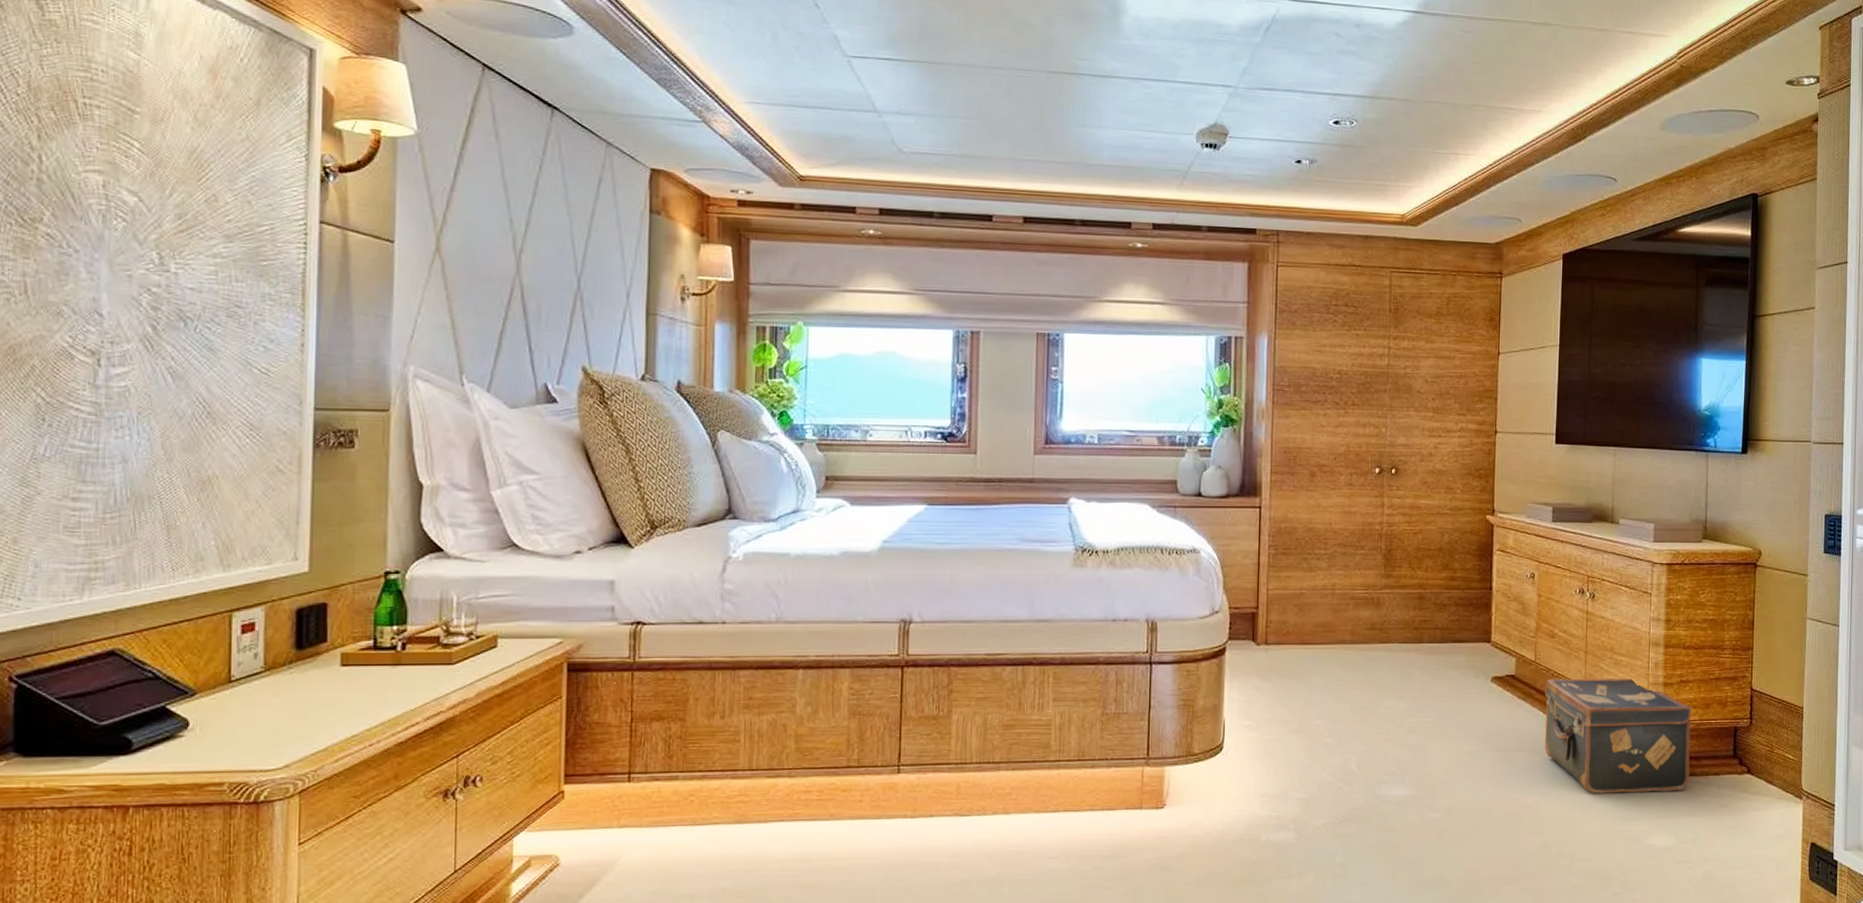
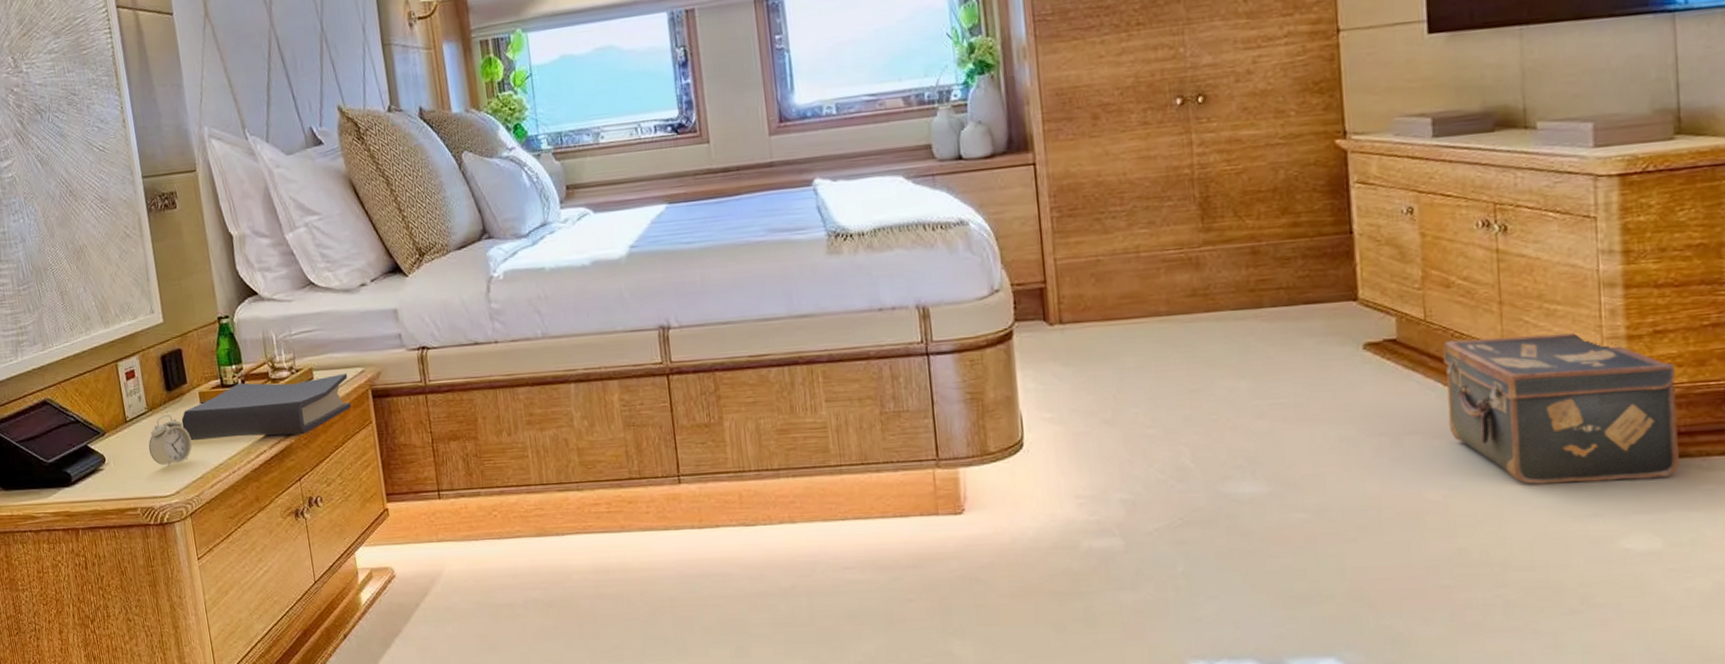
alarm clock: none [255,677,319,738] -> present [148,415,193,468]
hardback book: none [310,643,541,708] -> present [181,373,351,441]

